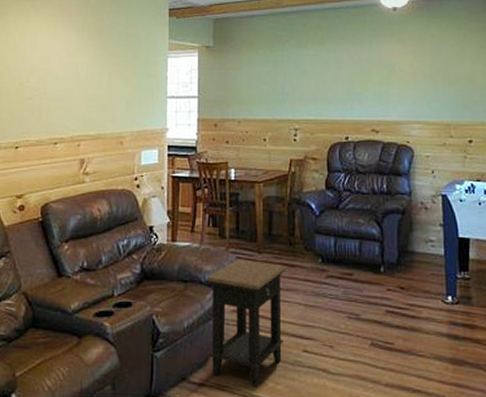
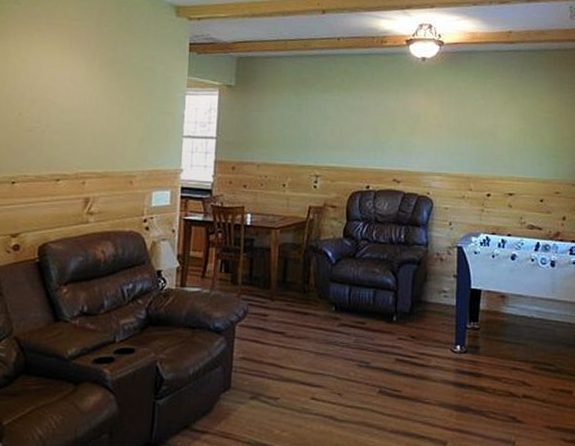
side table: present [204,259,288,388] -> none [213,306,301,435]

